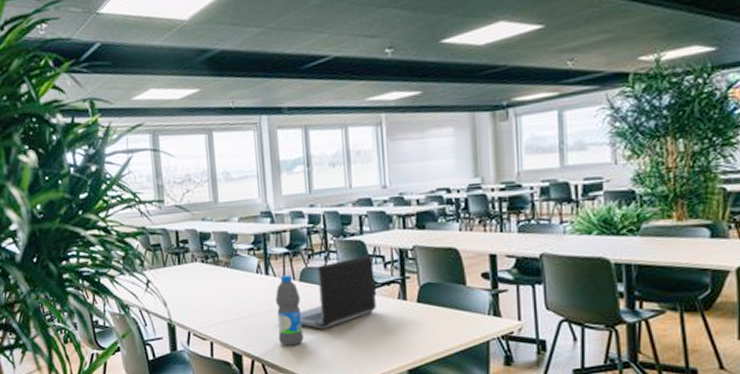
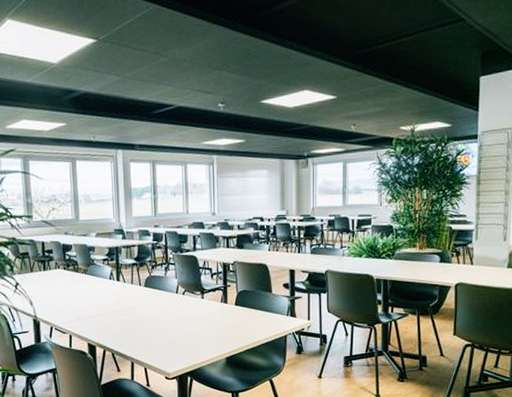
water bottle: present [275,274,304,346] -> none [125,281,146,339]
laptop computer: present [299,255,376,329] -> none [143,267,204,325]

